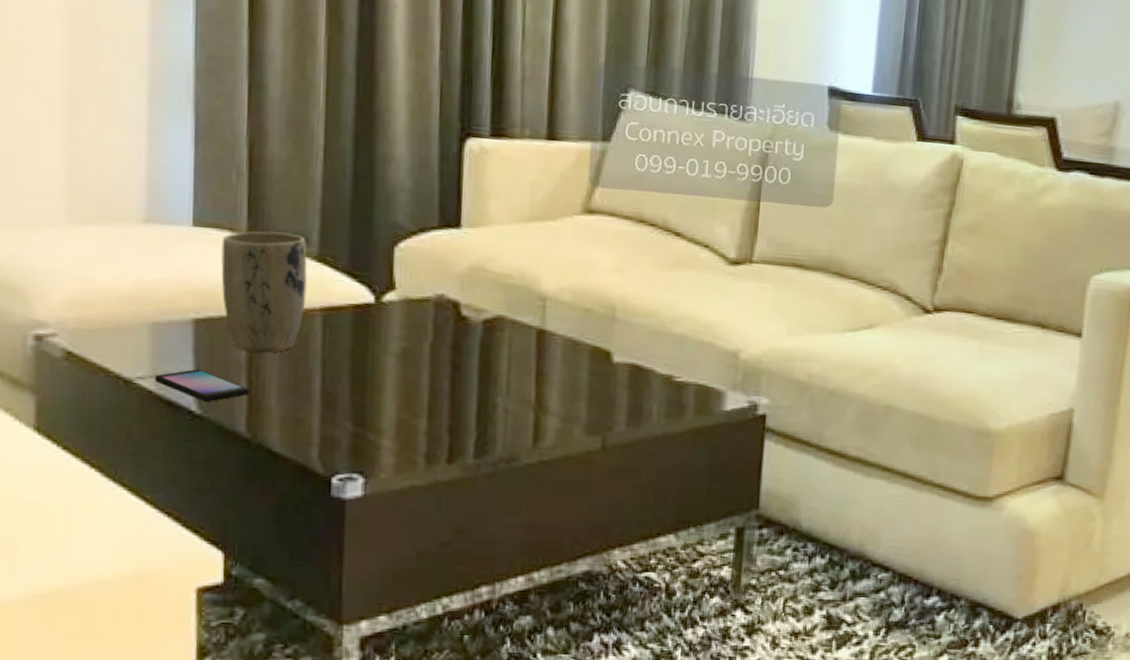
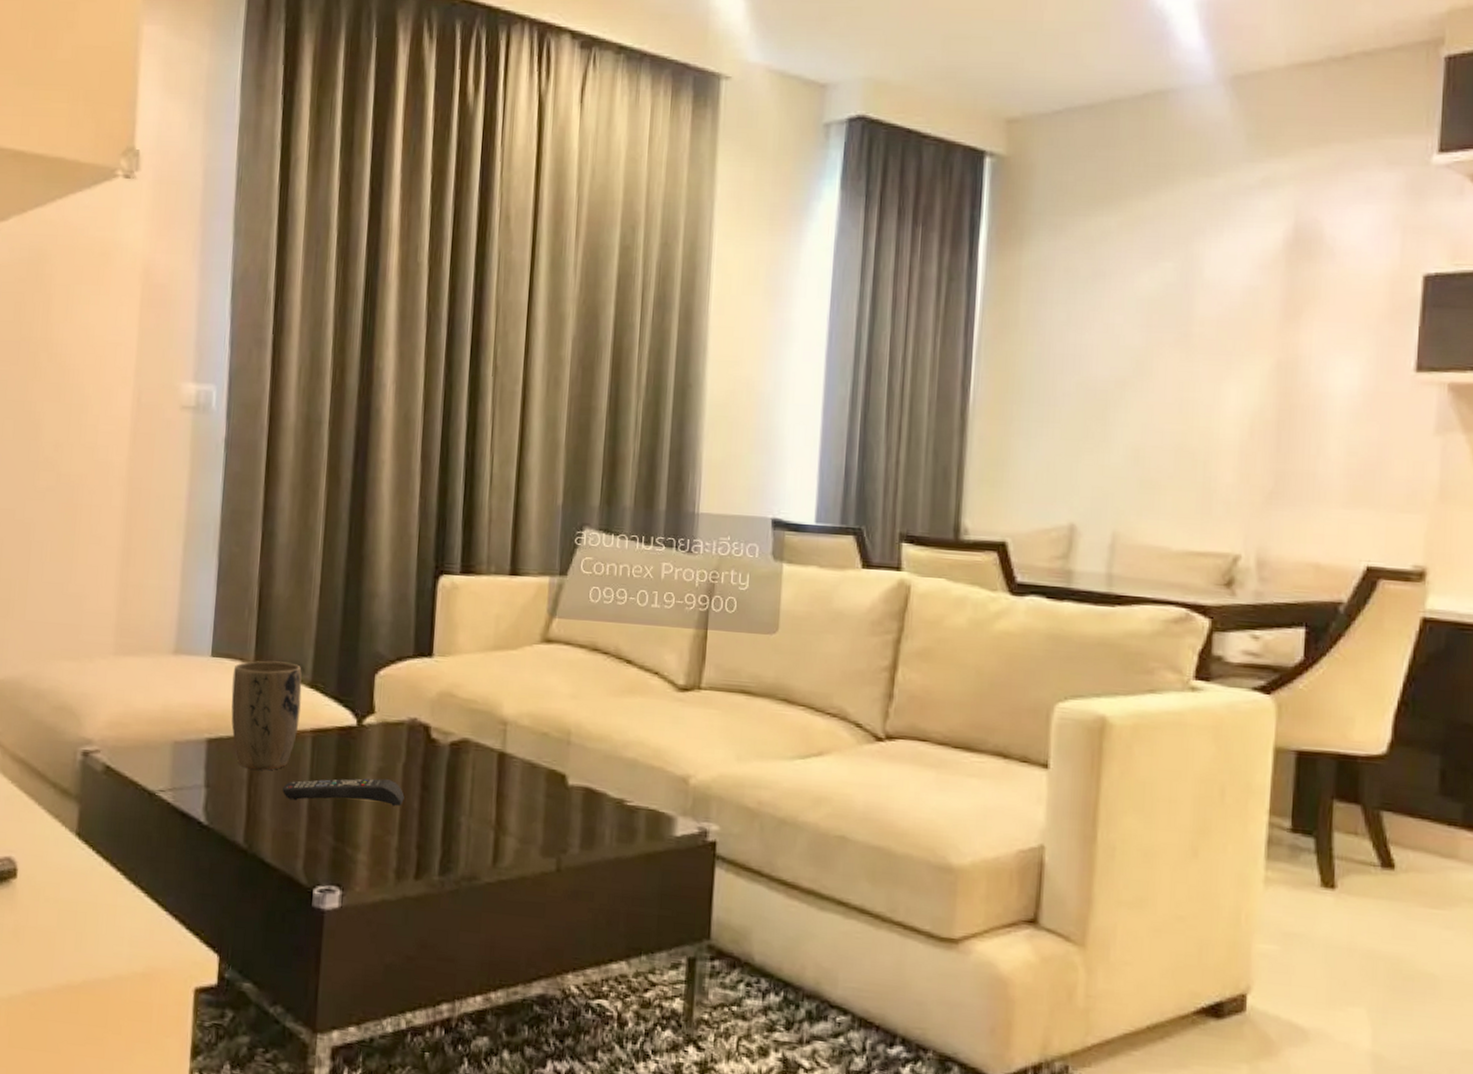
smartphone: present [155,368,250,403] -> none [173,783,249,815]
remote control: none [290,359,433,388] -> present [282,778,404,806]

